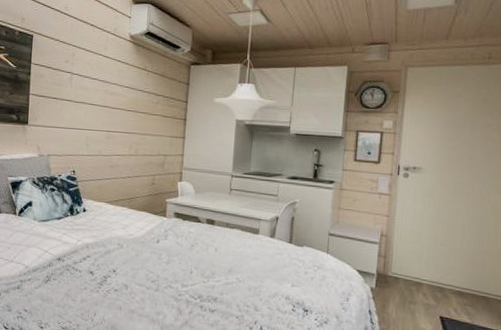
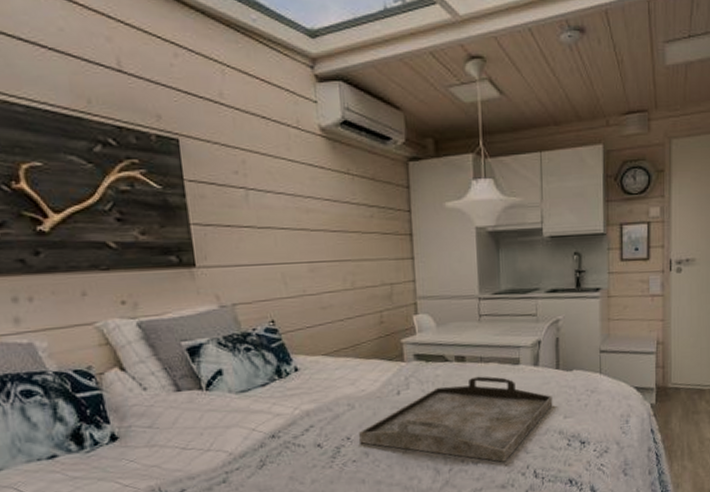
serving tray: none [122,238,284,314] -> present [358,376,553,462]

